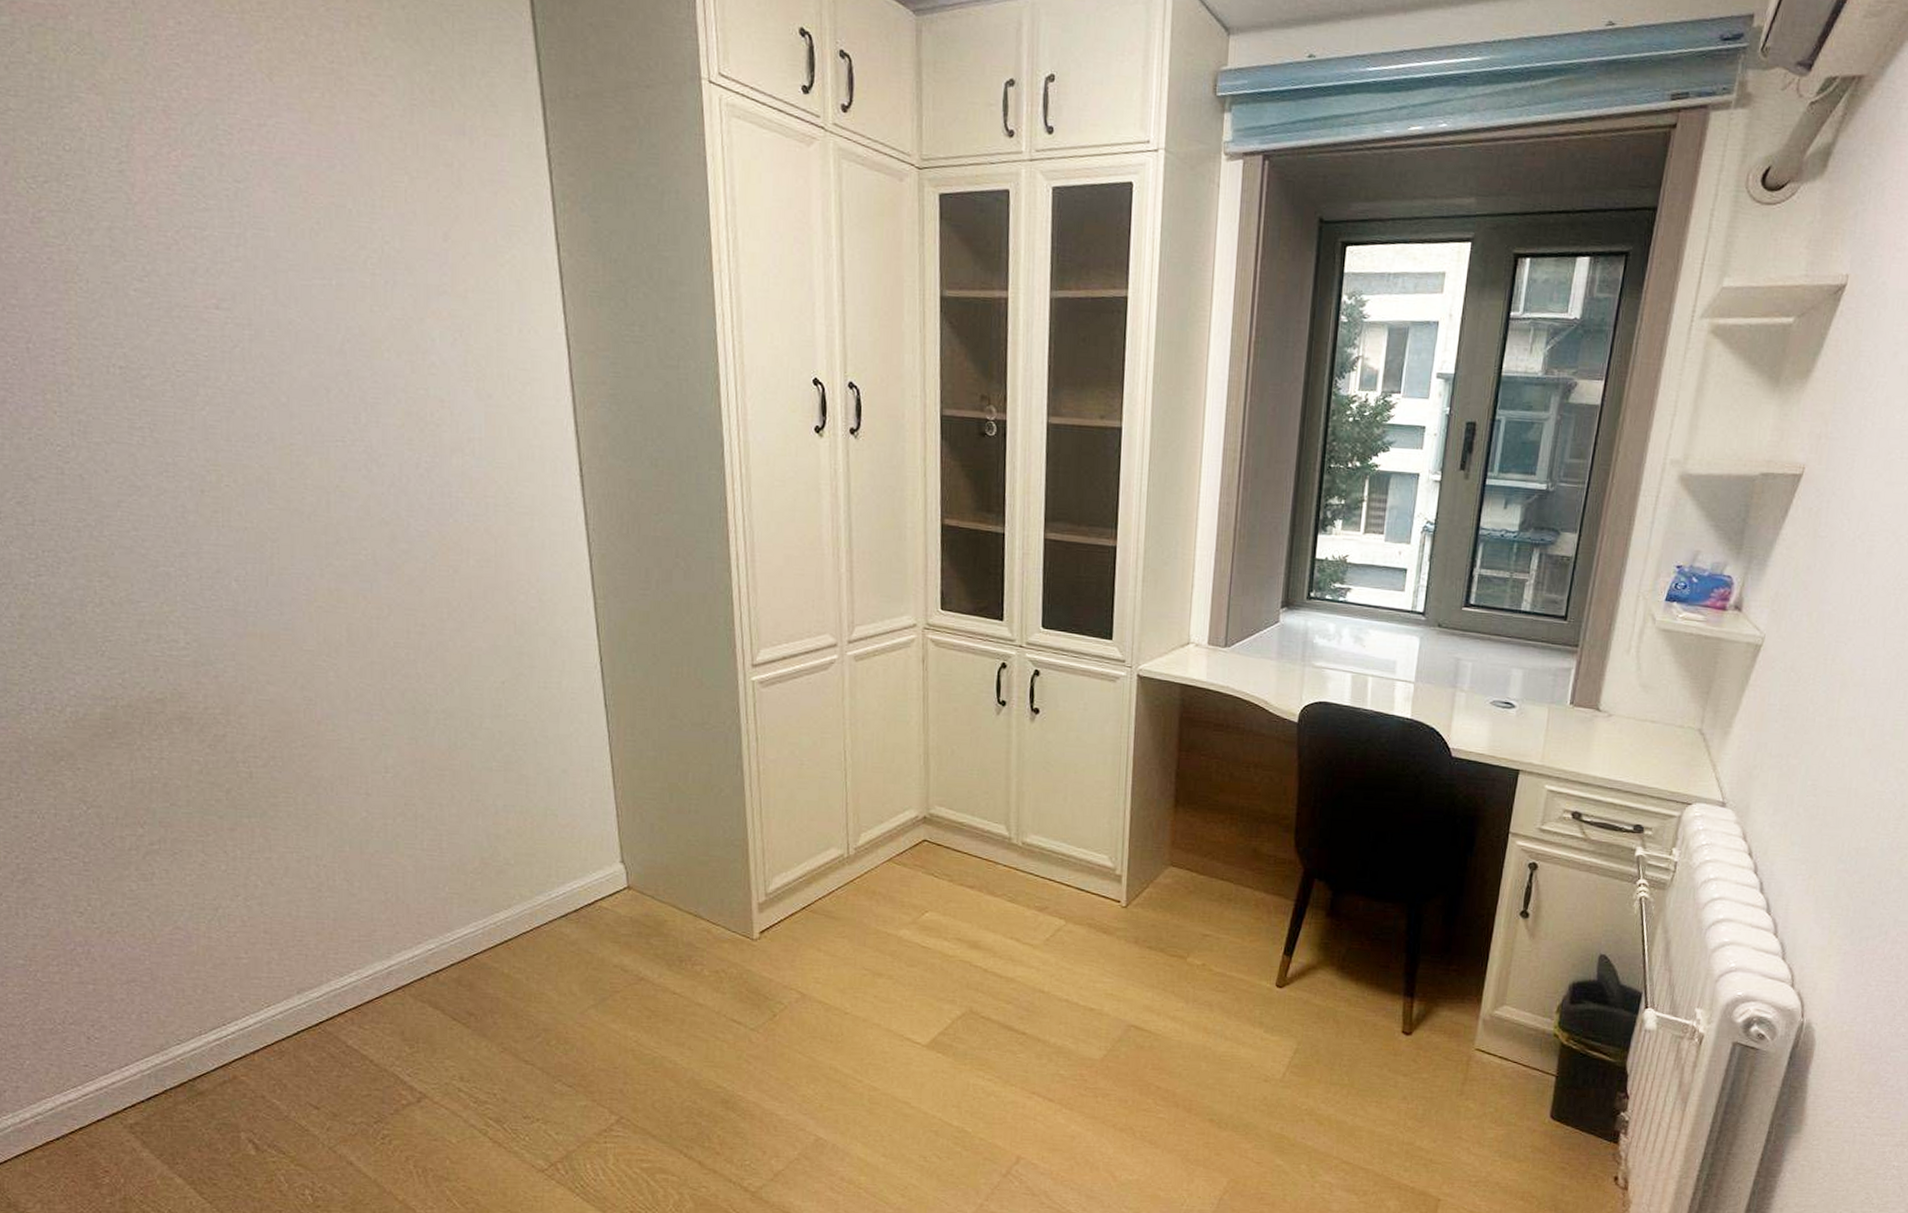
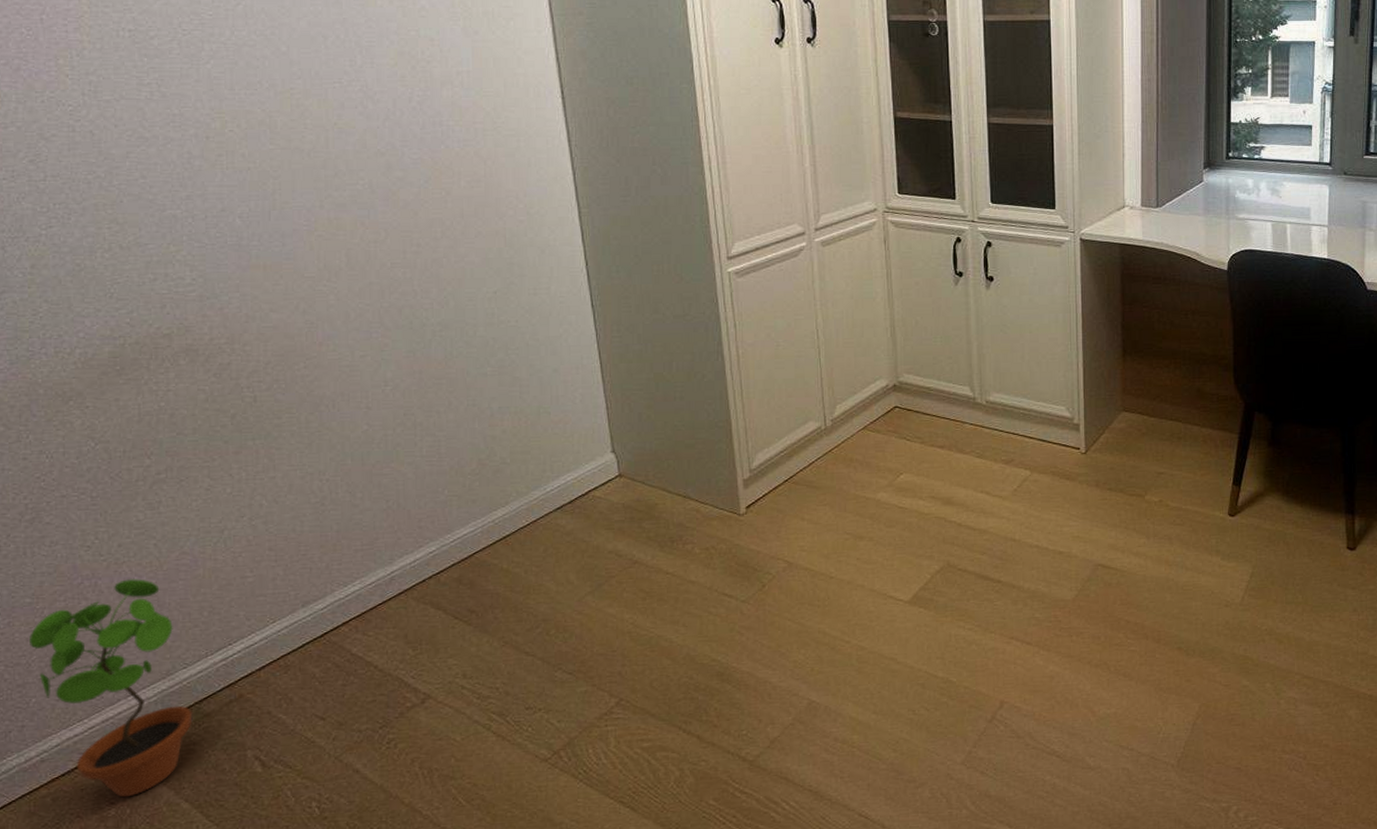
potted plant: none [23,948,186,1167] -> present [29,578,193,798]

